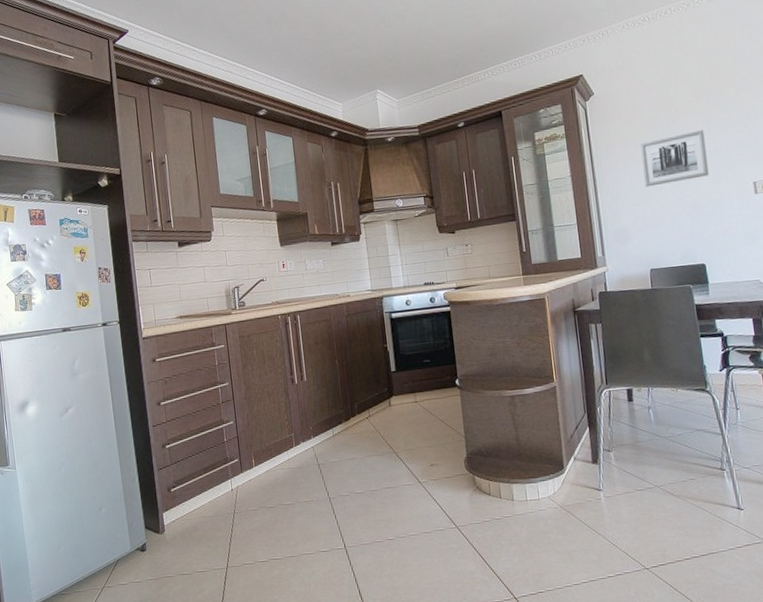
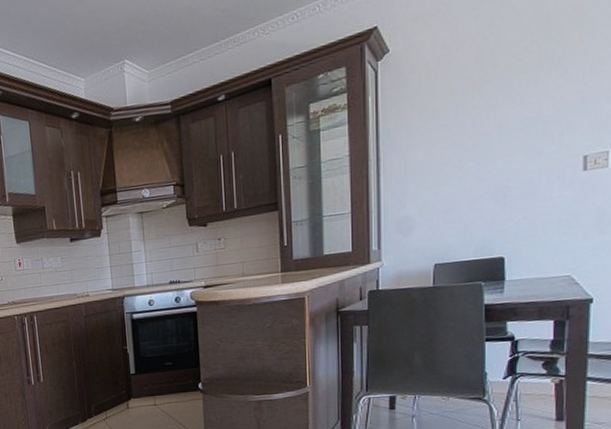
wall art: present [640,130,709,187] -> none [441,91,528,167]

